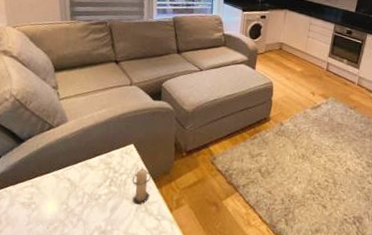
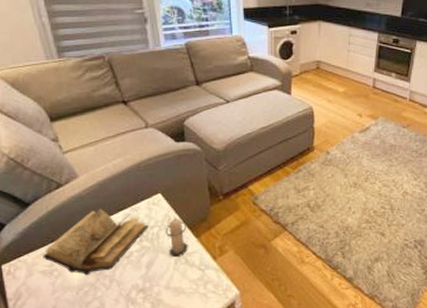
book: none [25,152,119,212] -> present [43,208,149,276]

